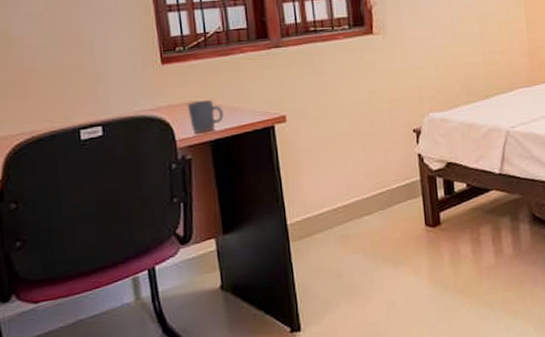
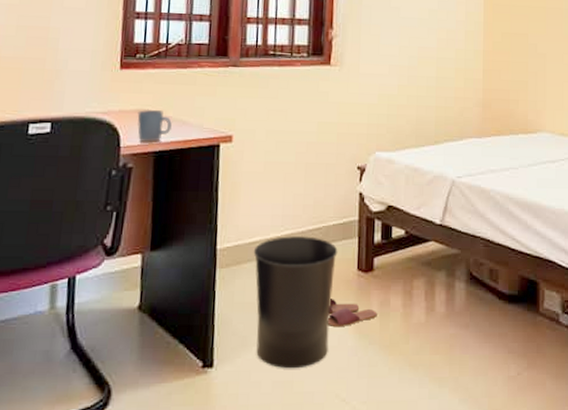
waste bin: none [323,201,407,323] -> present [253,235,338,368]
slippers: none [402,255,449,280] -> present [328,299,377,326]

